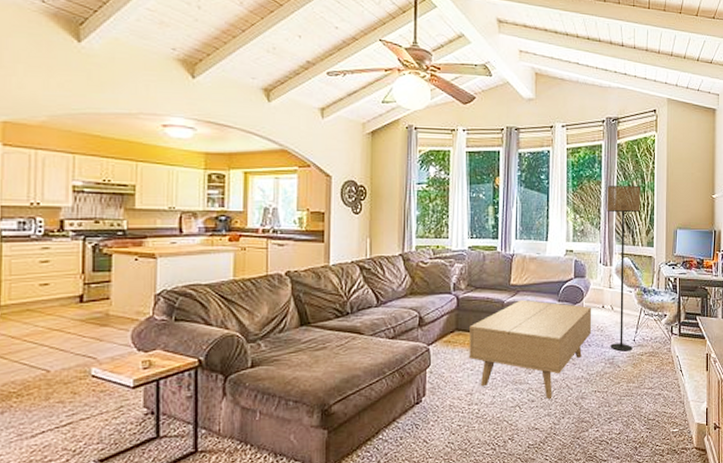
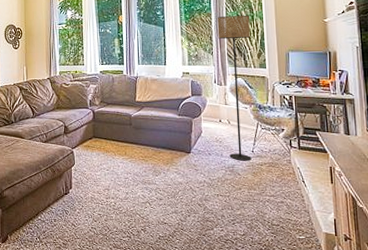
coffee table: present [469,300,592,400] -> none [104,114,211,199]

